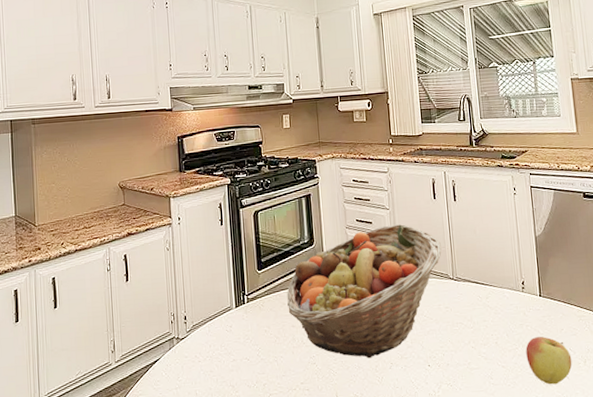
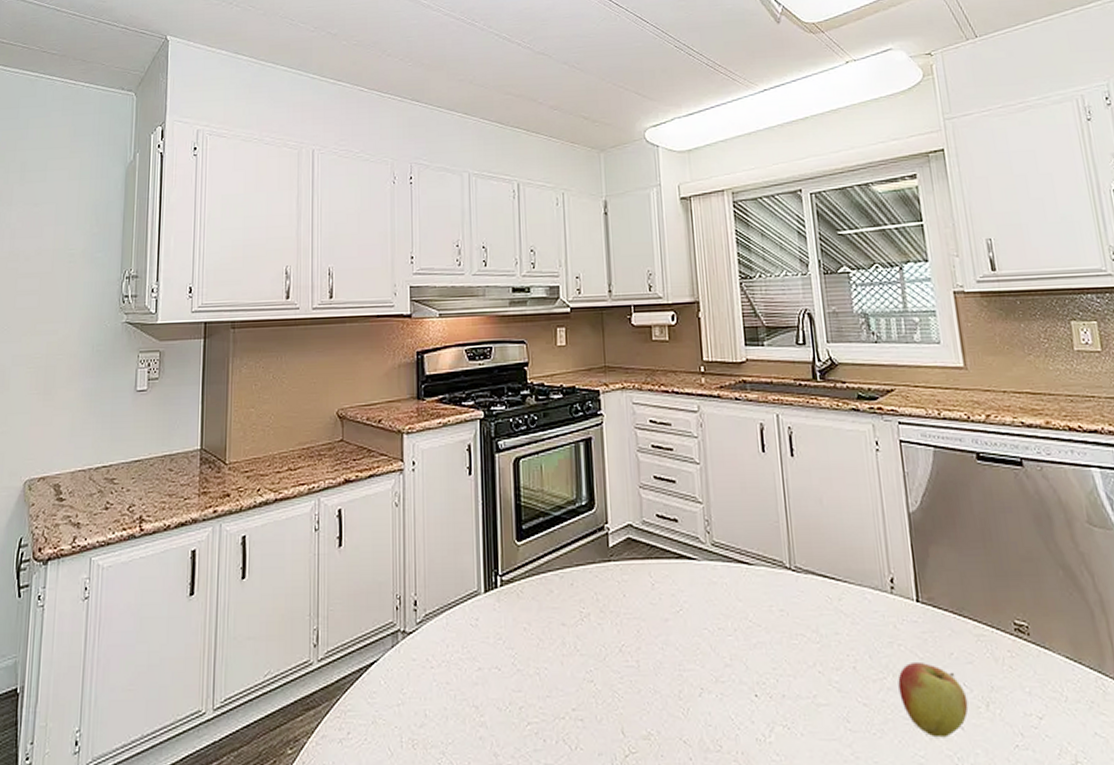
fruit basket: present [287,224,442,359] -> none [555,486,774,679]

